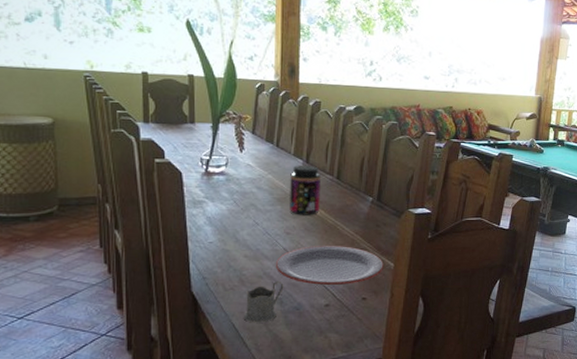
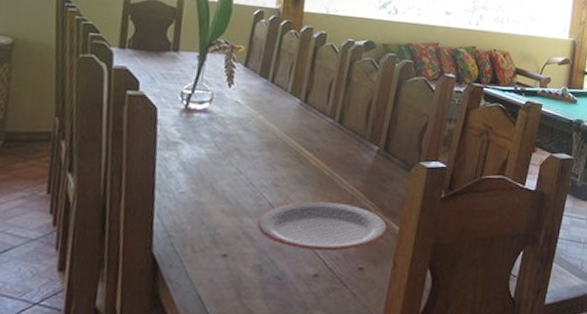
tea glass holder: present [244,281,284,323] -> none [213,244,266,295]
jar: present [290,166,320,216] -> none [280,105,320,165]

